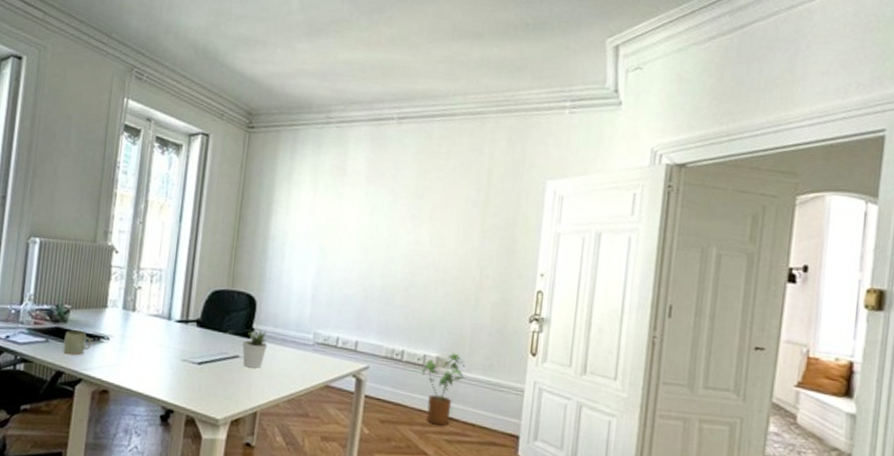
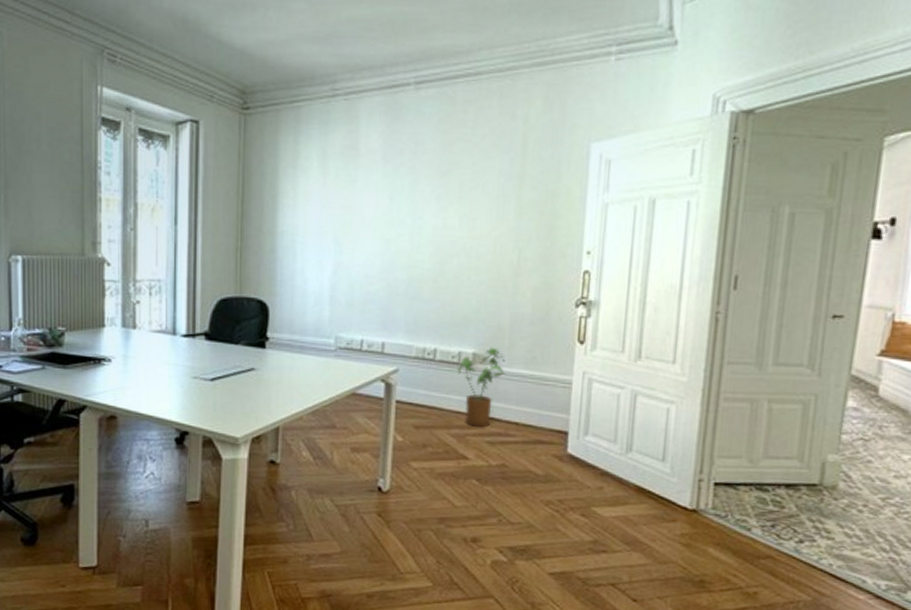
mug: present [63,330,92,355] -> none [62,354,93,381]
potted plant: present [242,329,268,369] -> none [257,338,285,380]

